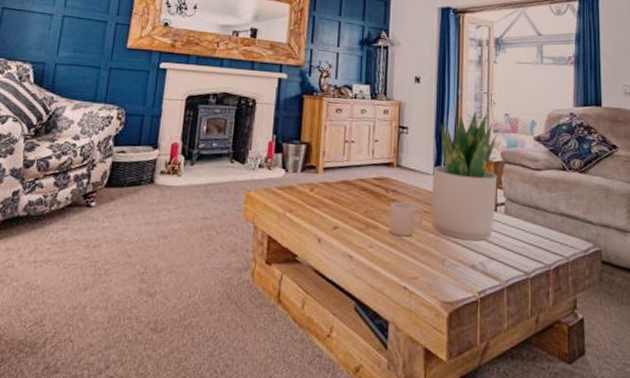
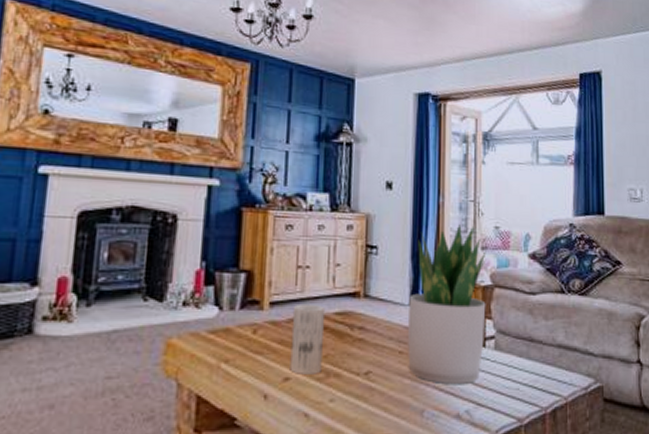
candle: none [338,170,367,226] -> present [290,303,326,375]
mug: present [389,202,424,237] -> none [354,342,398,385]

